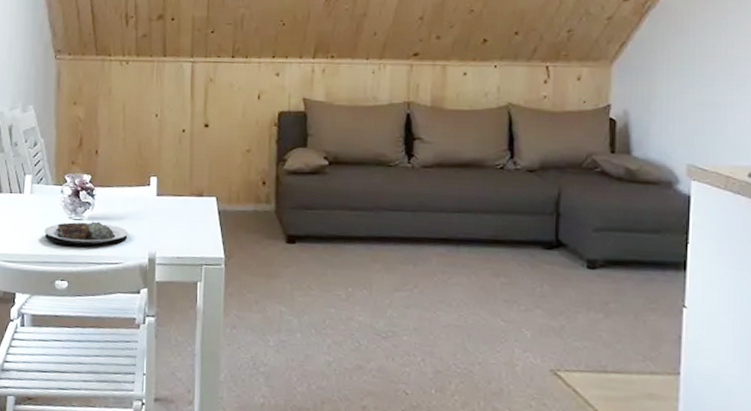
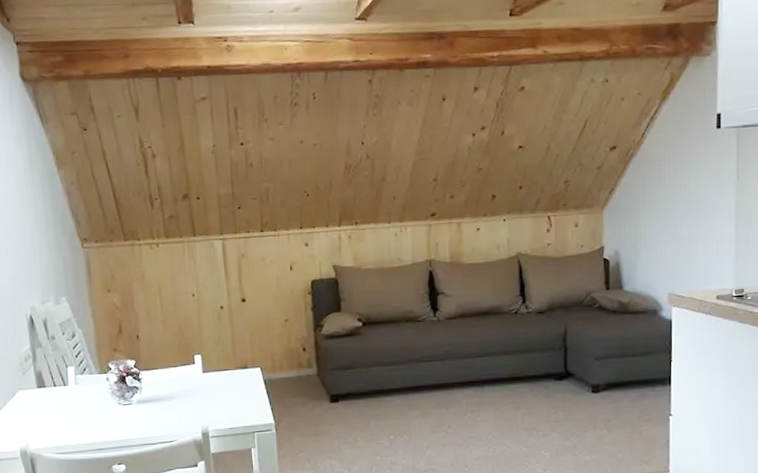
plate: present [44,221,128,246] -> none [94,404,179,430]

